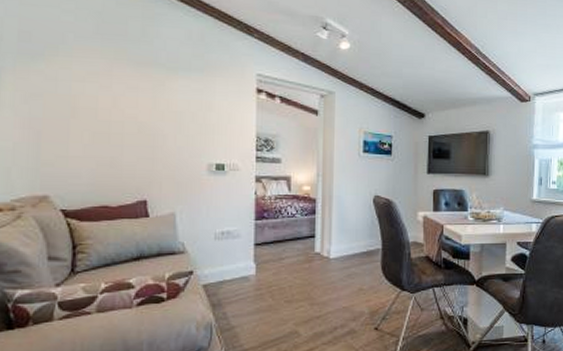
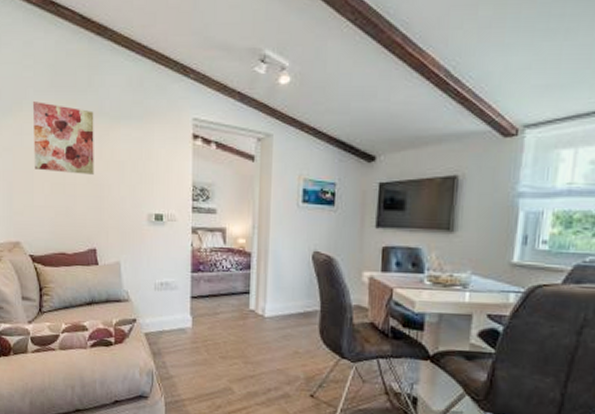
wall art: none [71,47,148,124] -> present [32,102,94,175]

